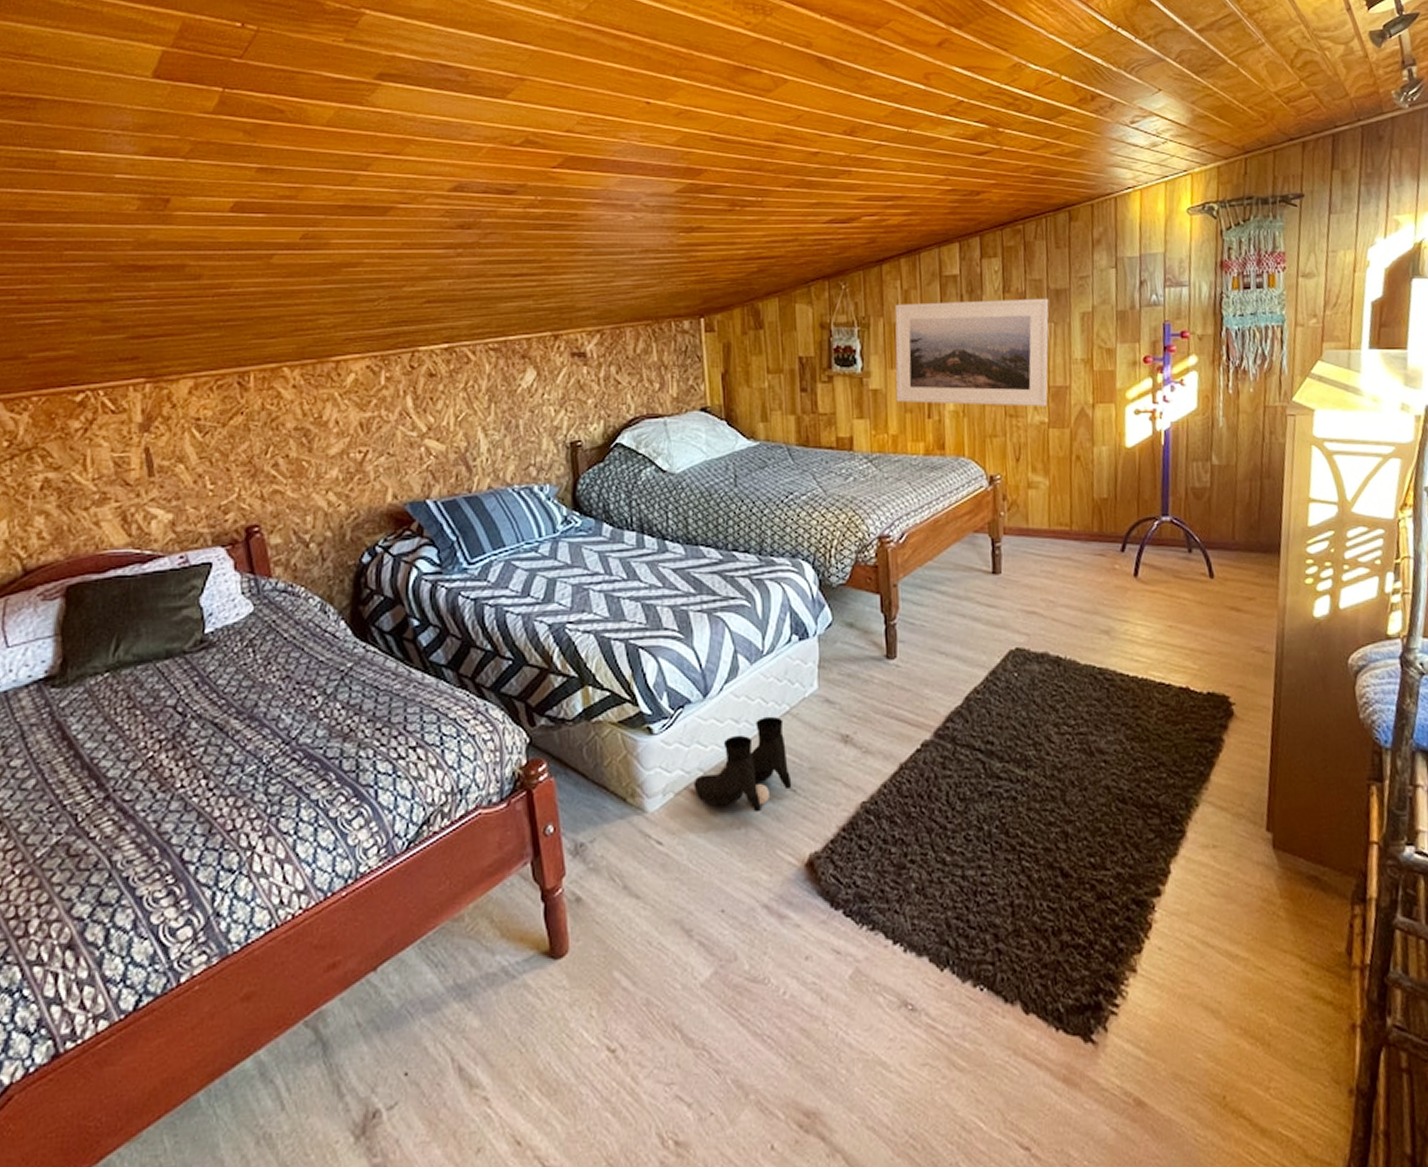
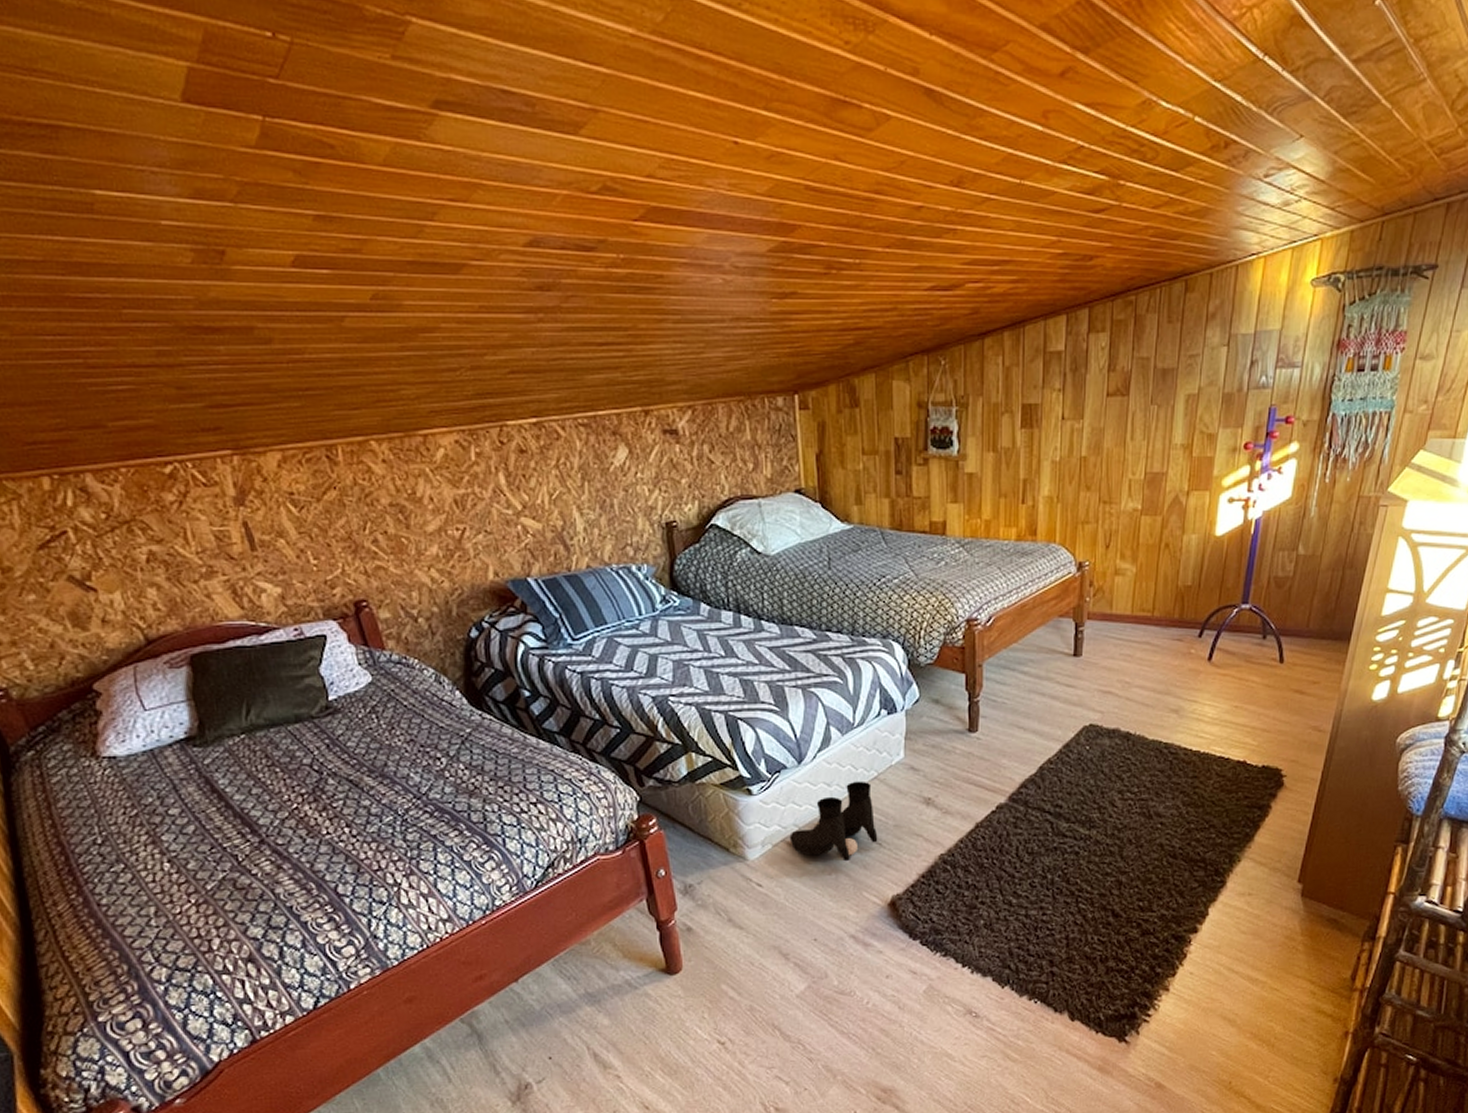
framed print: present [894,298,1049,407] -> none [991,378,1154,494]

